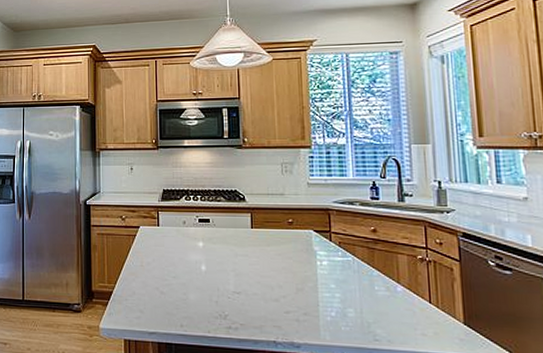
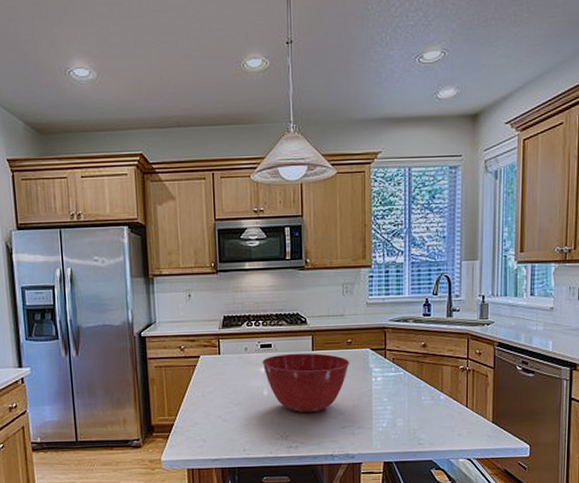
mixing bowl: none [200,229,292,293] -> present [262,353,350,413]

